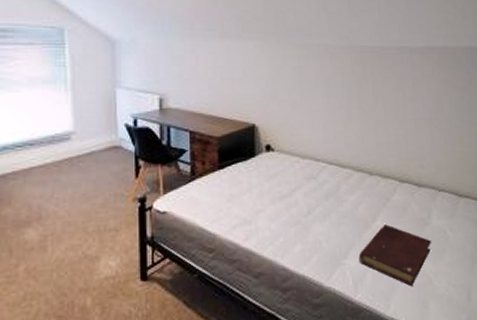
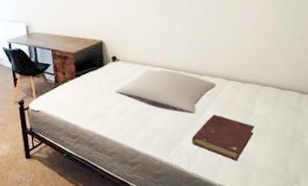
pillow: none [267,163,389,223] -> present [115,69,217,114]

